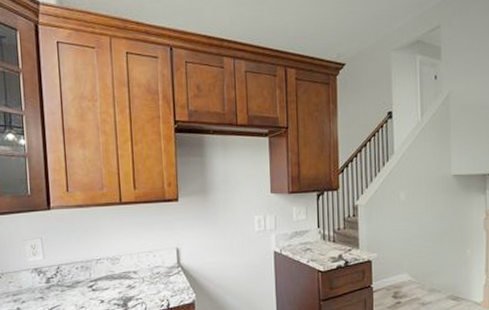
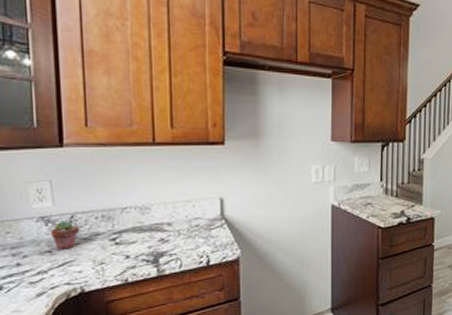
potted succulent: none [41,271,65,297] -> present [50,221,80,251]

